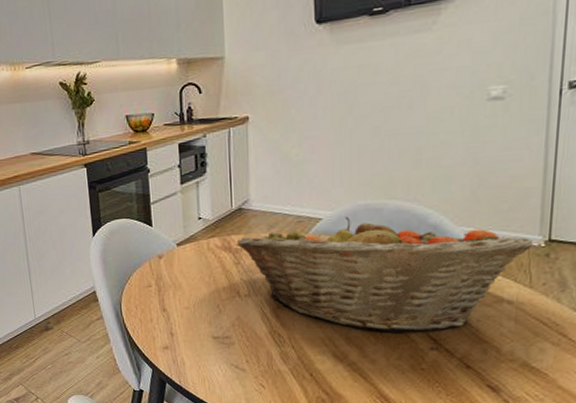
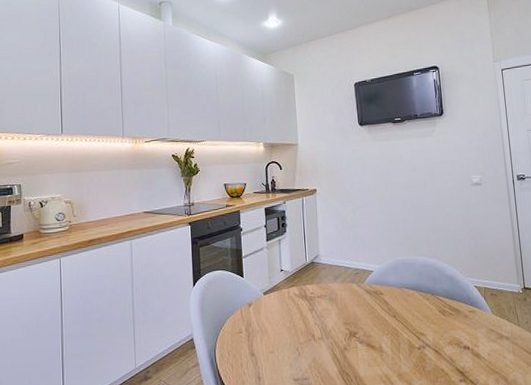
fruit basket: present [237,216,534,333] -> none [311,269,515,369]

